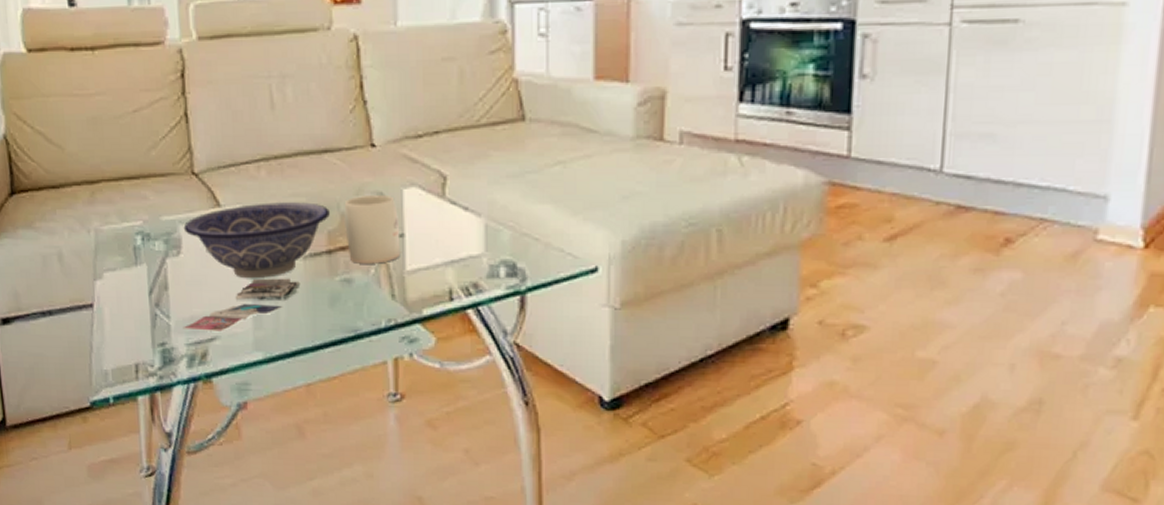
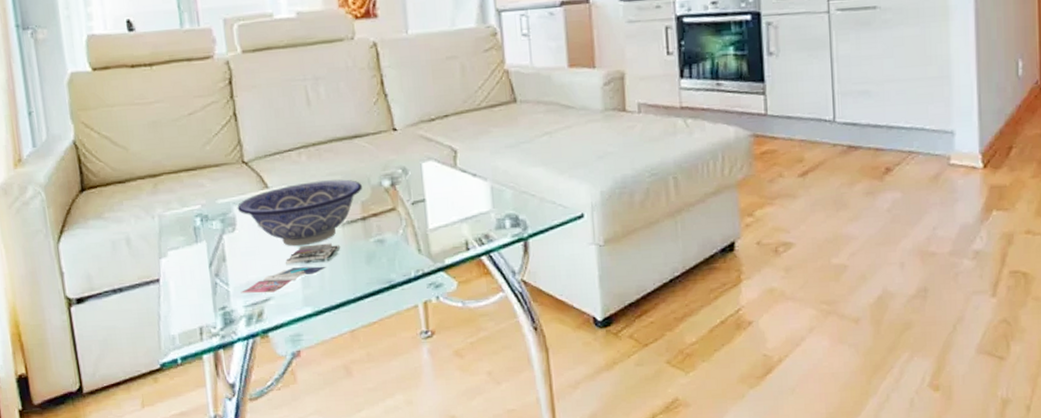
mug: present [344,194,401,264] -> none [373,168,424,227]

